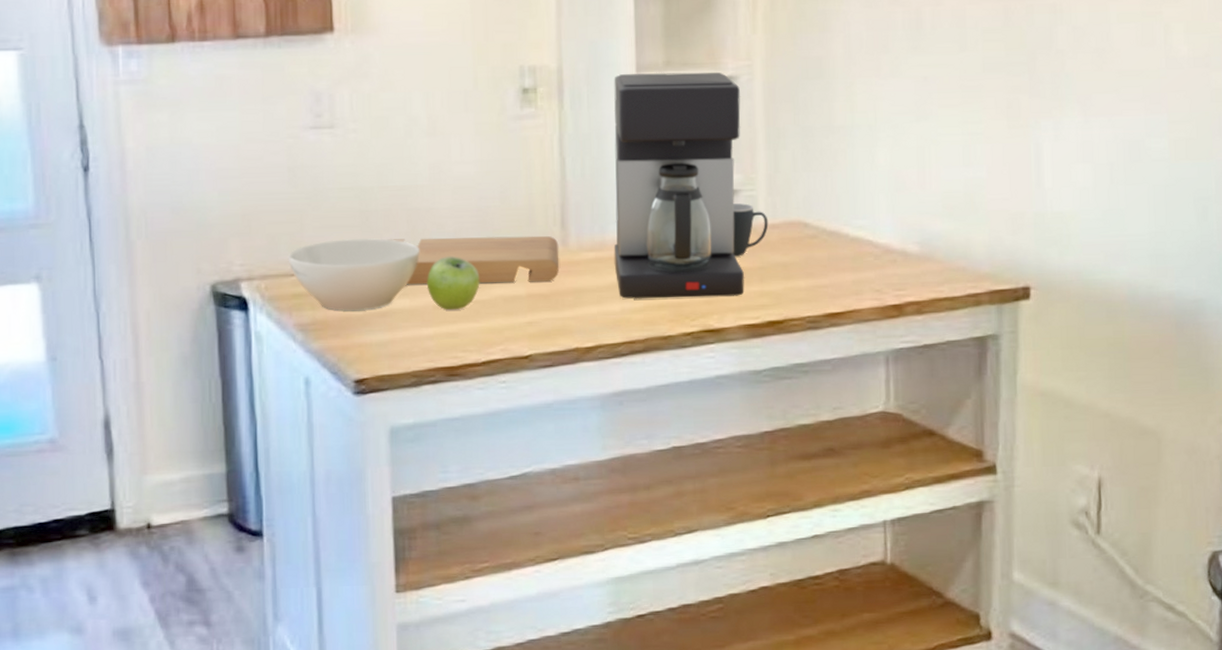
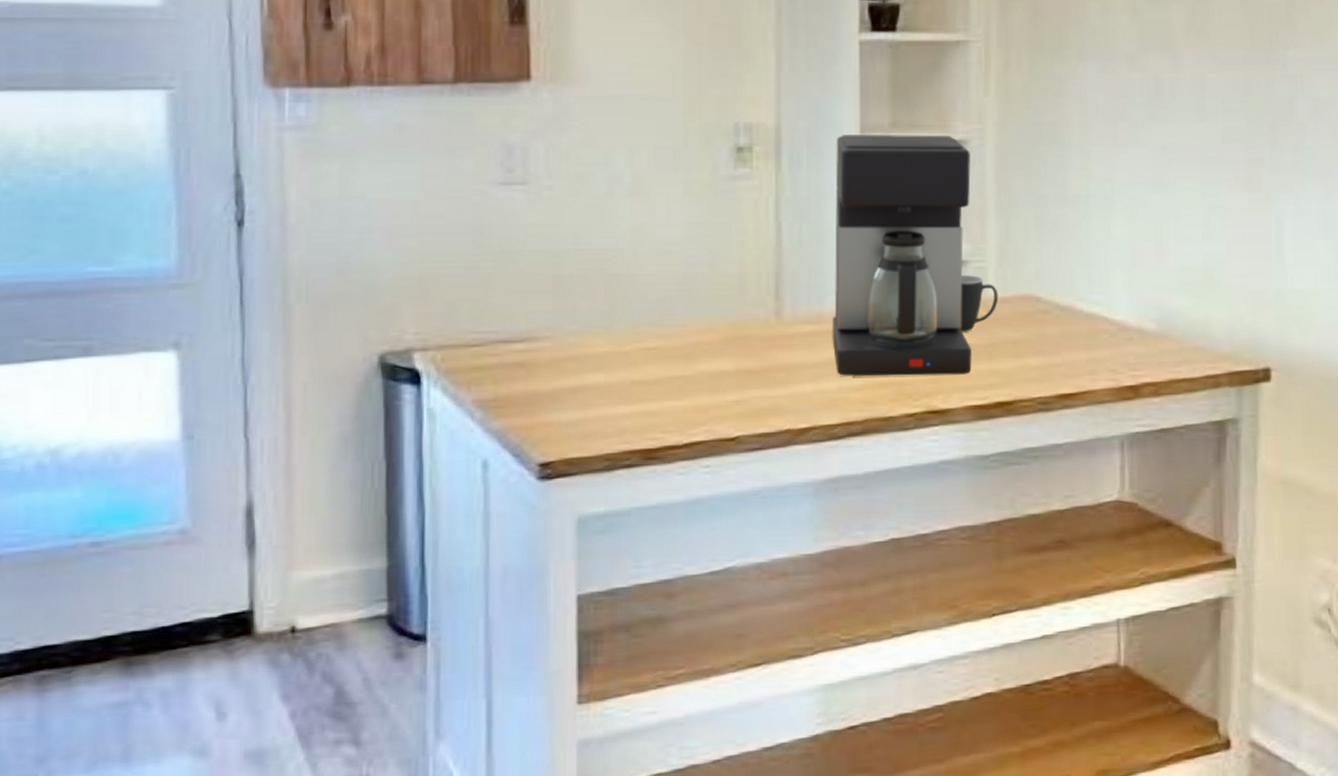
bowl: present [287,238,420,311] -> none [468,305,618,386]
cutting board: present [386,235,559,285] -> none [581,306,772,358]
fruit: present [427,257,480,309] -> none [625,328,684,386]

